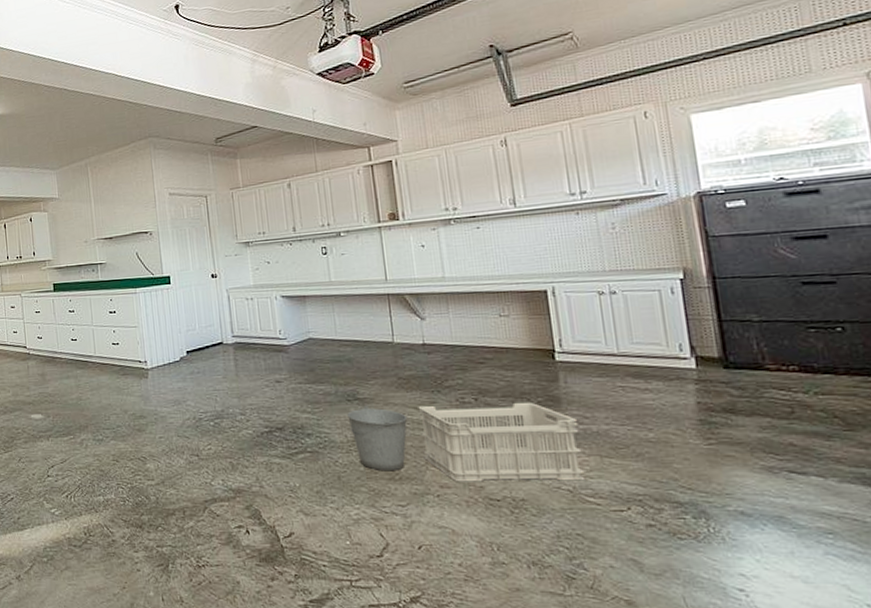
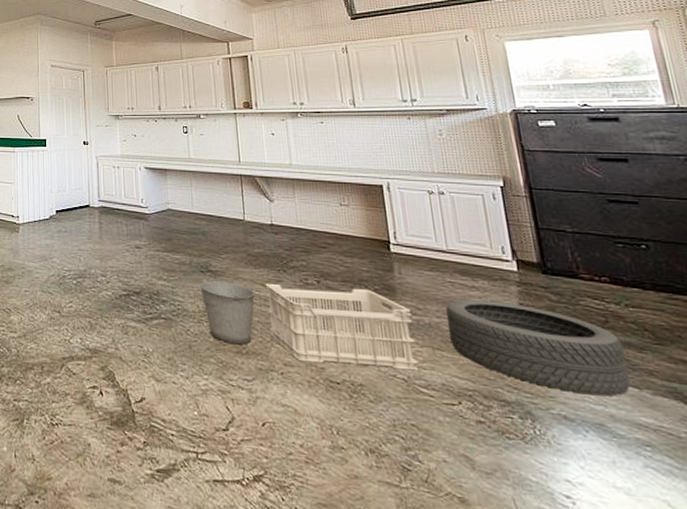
car tire: none [615,401,815,488] -> present [445,299,631,396]

